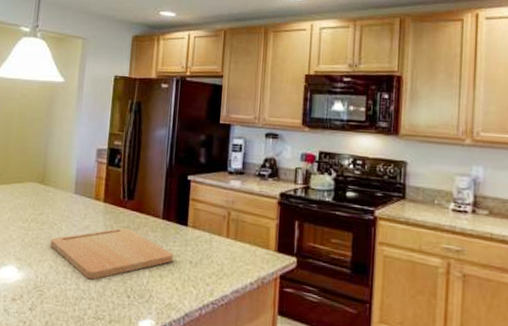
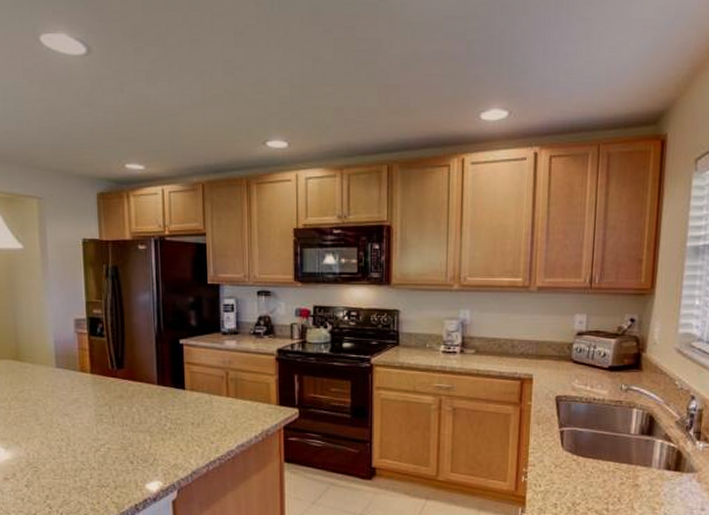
cutting board: present [50,227,174,280] -> none [36,396,175,451]

